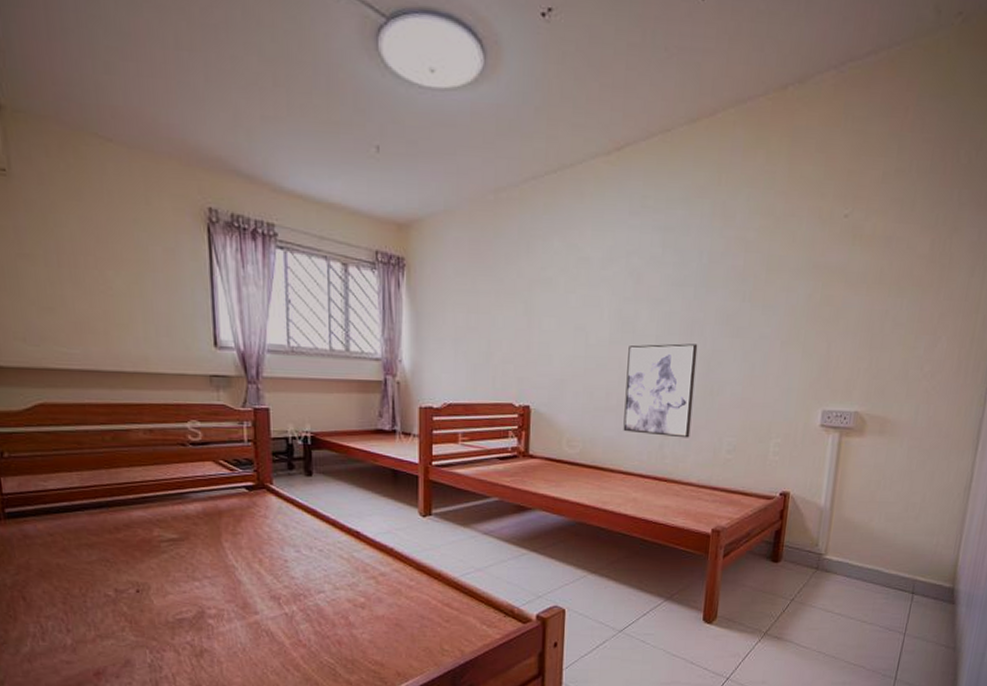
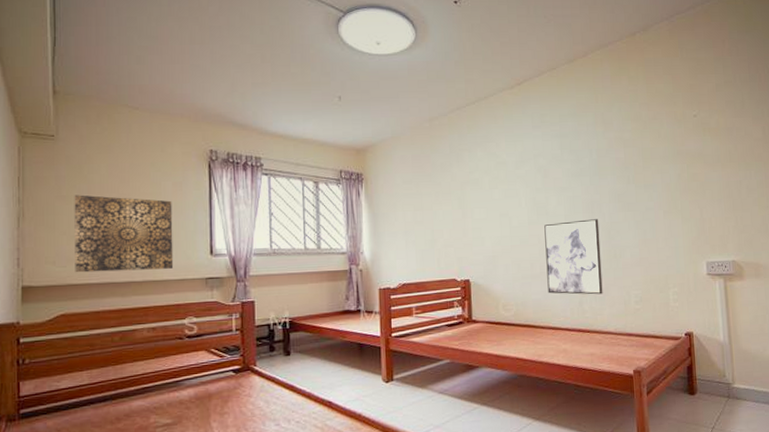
wall art: none [39,254,170,360] -> present [74,195,174,273]

